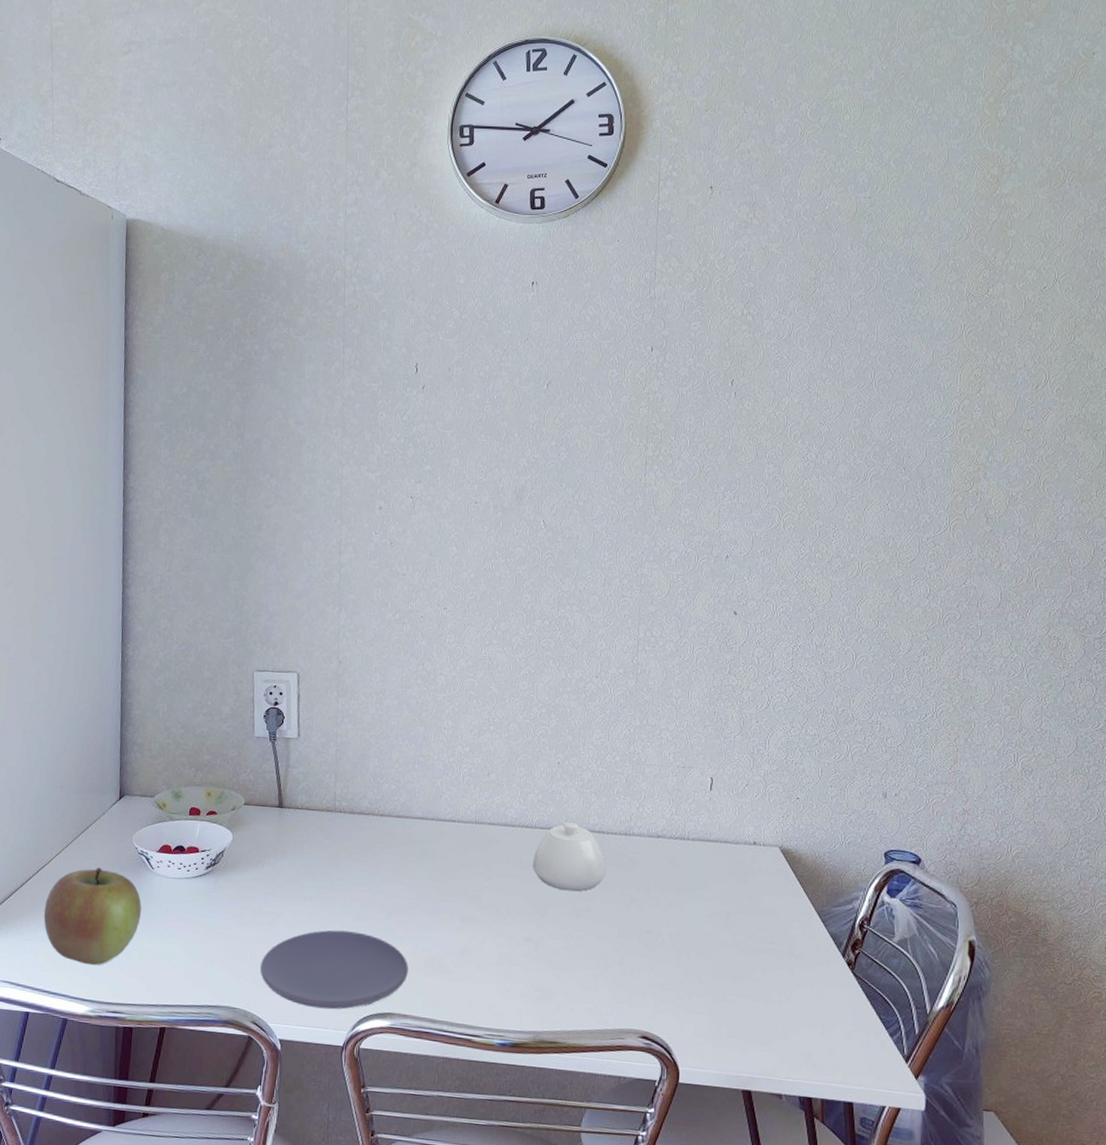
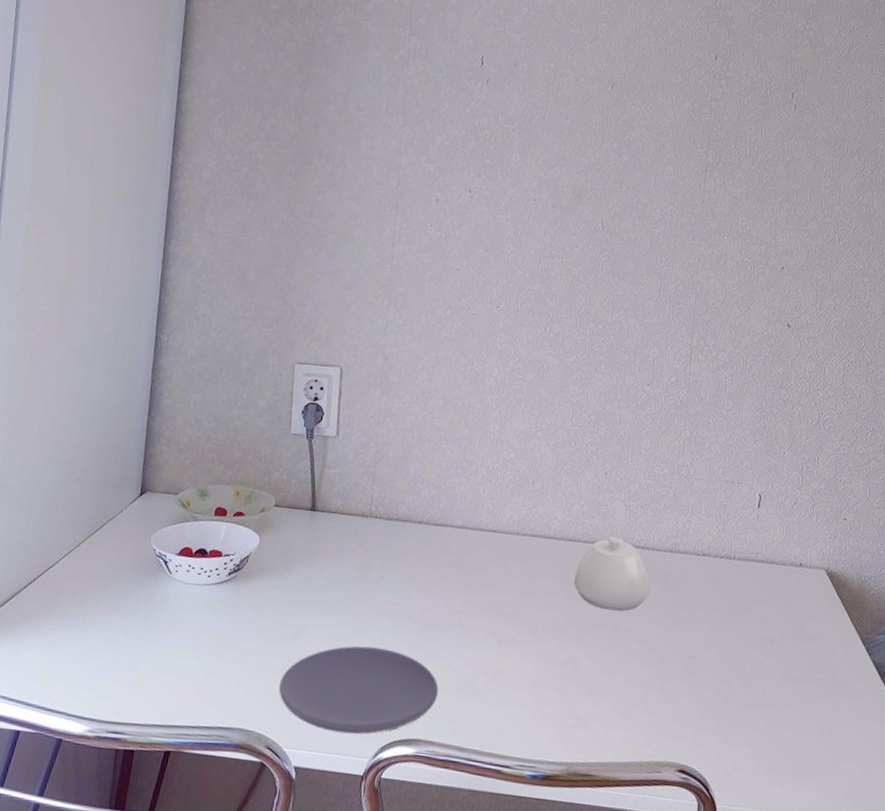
apple: present [43,867,142,966] -> none [45,570,155,680]

